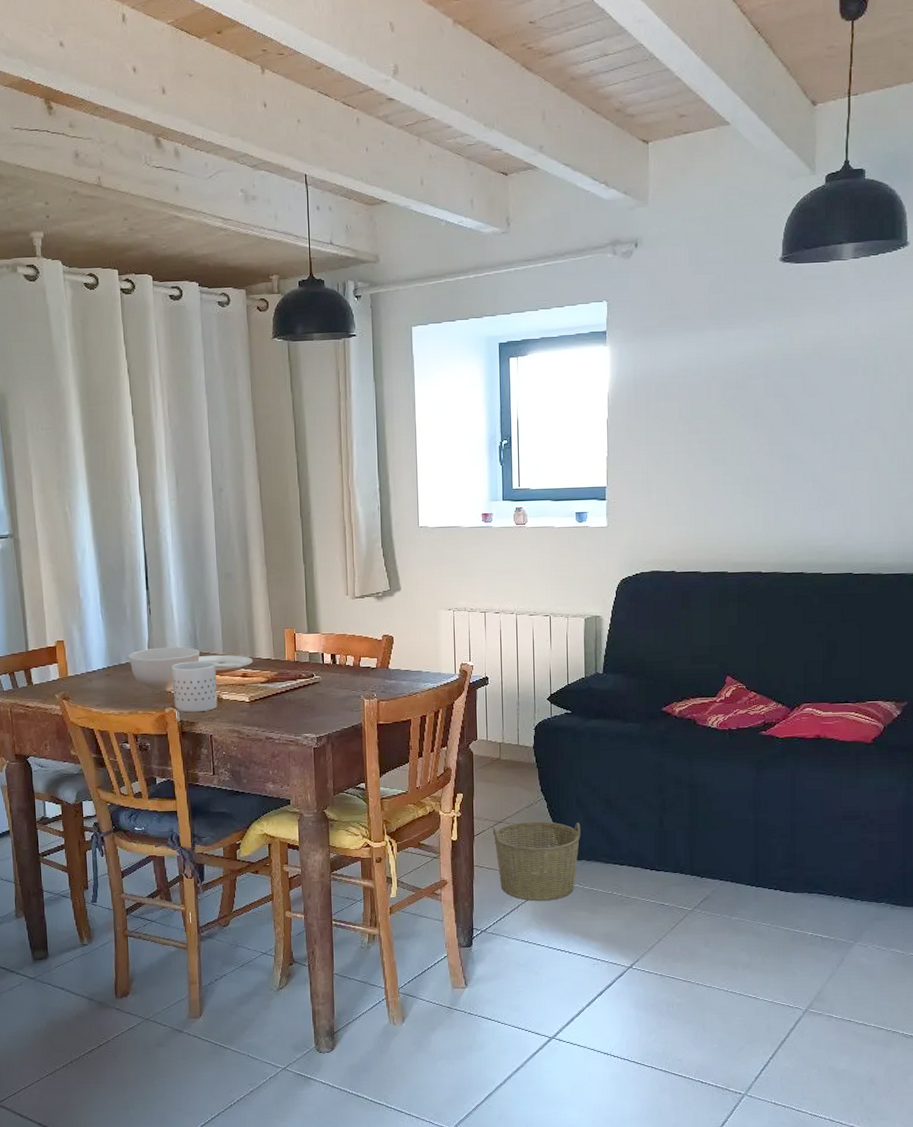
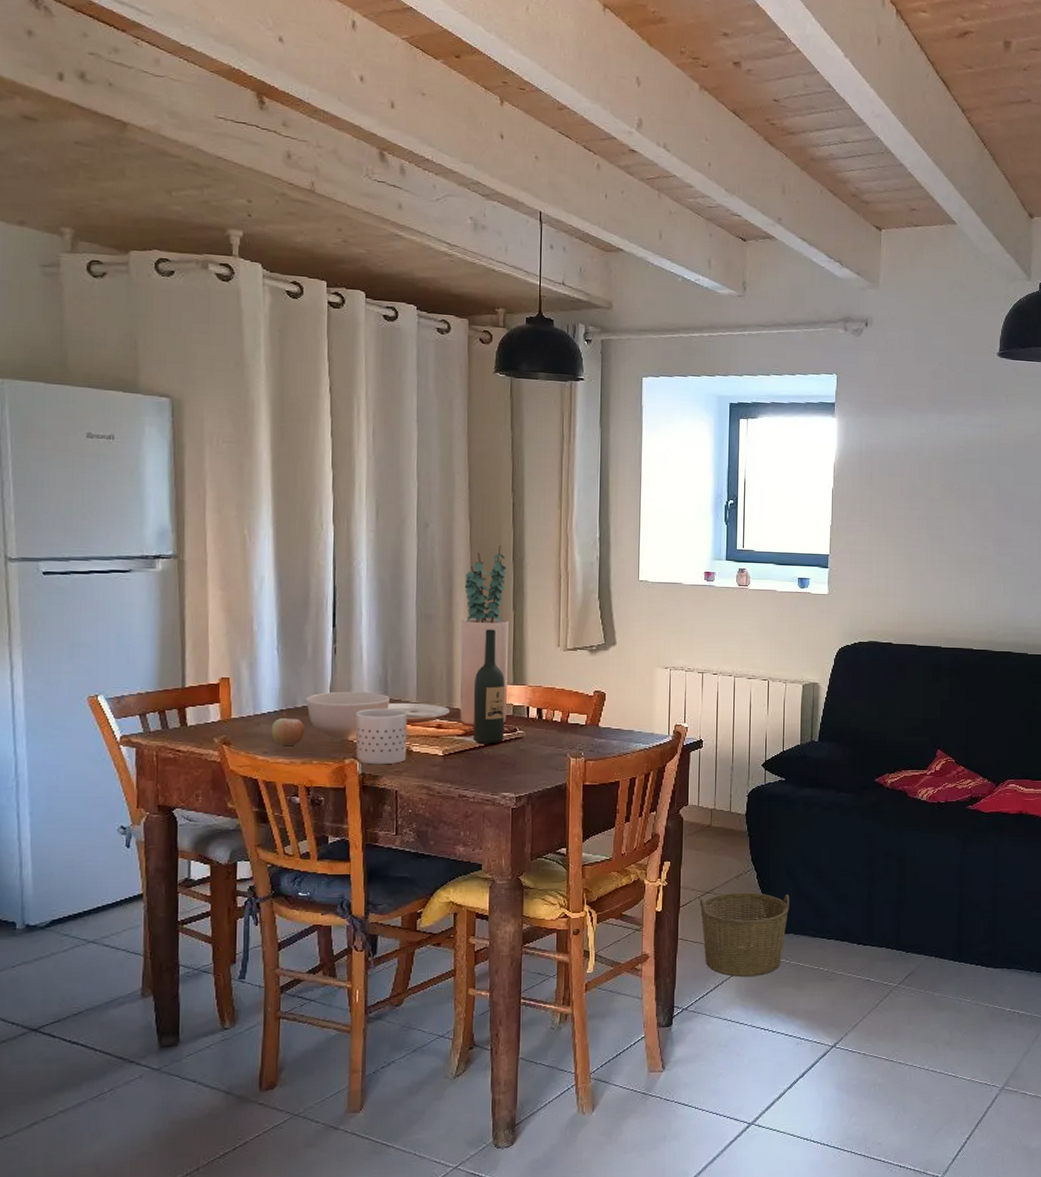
fruit: none [101,670,130,699] -> present [271,713,305,747]
vase: none [257,503,304,675] -> present [460,545,508,727]
wine bottle: none [272,583,303,690] -> present [473,629,506,745]

